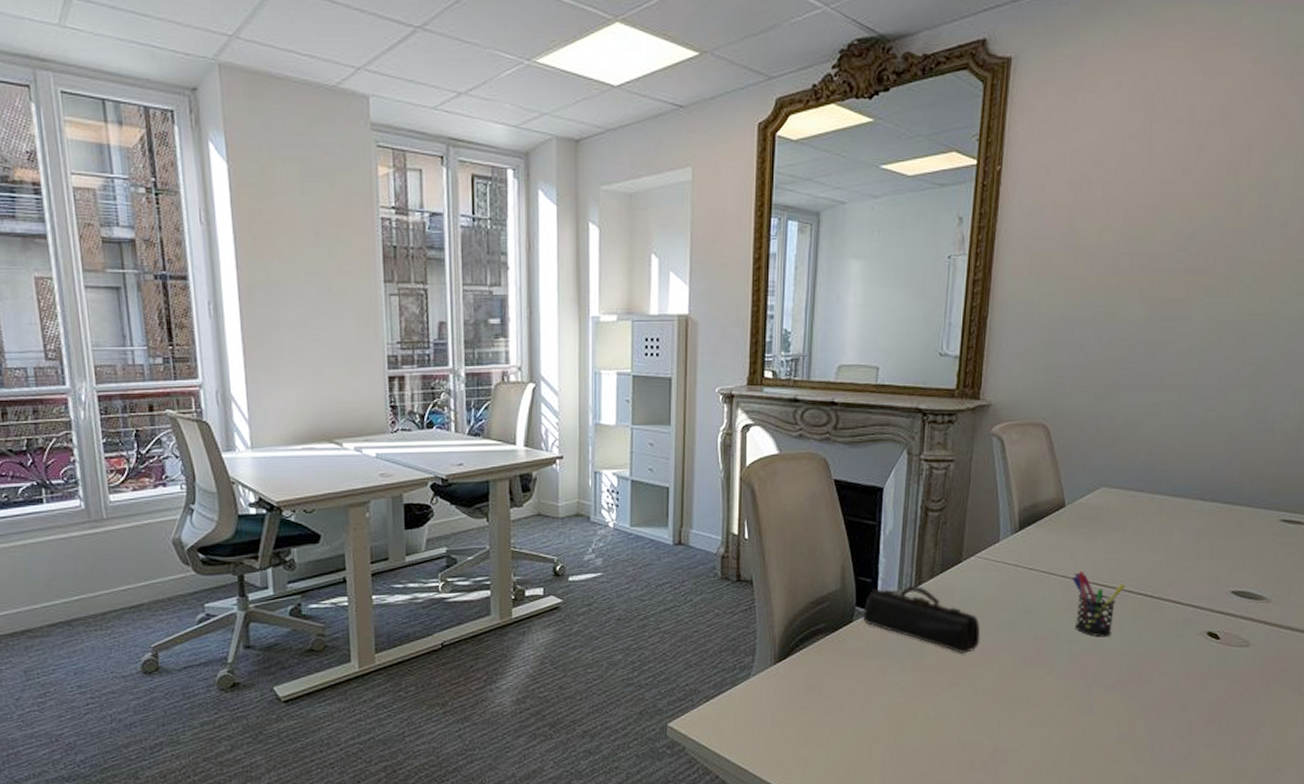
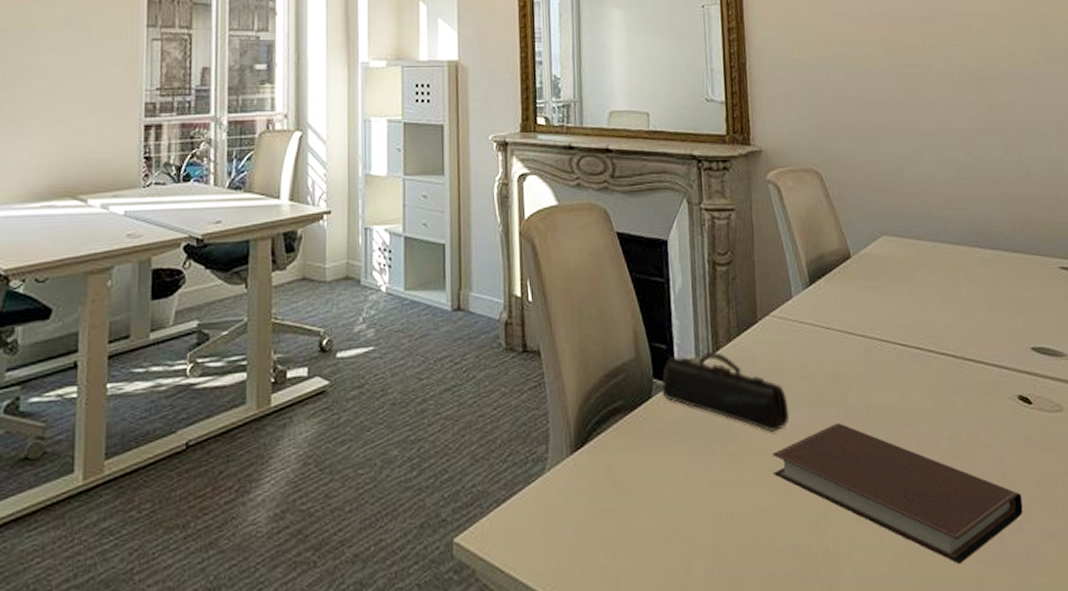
notebook: none [958,648,1189,763] -> present [772,422,1023,564]
pen holder: present [1072,571,1126,637] -> none [872,329,927,406]

